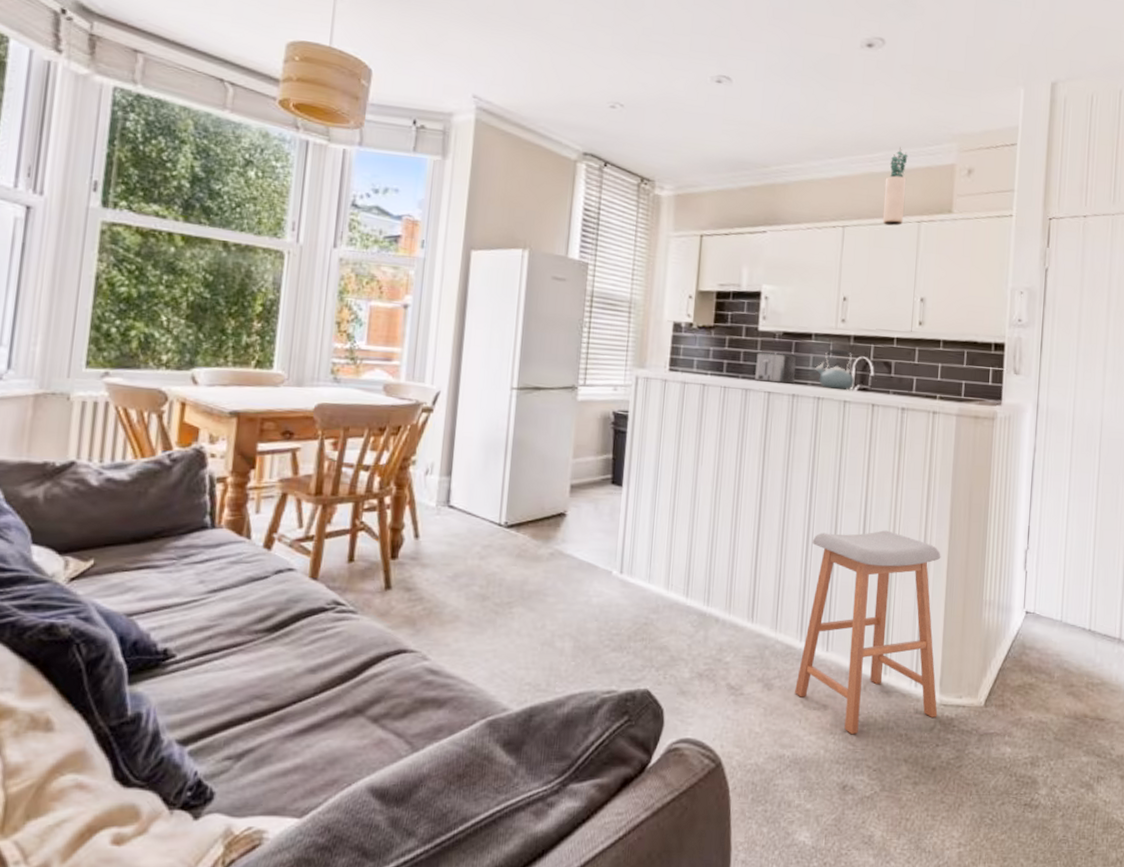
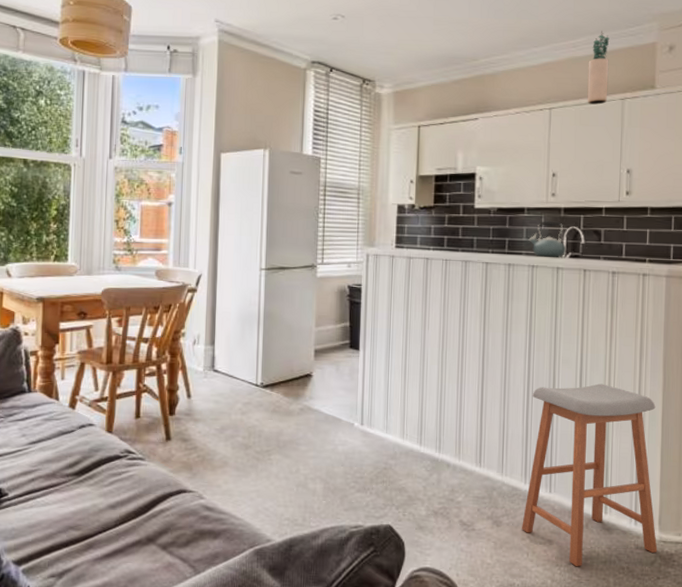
toaster: present [755,353,797,385] -> none [473,228,511,255]

